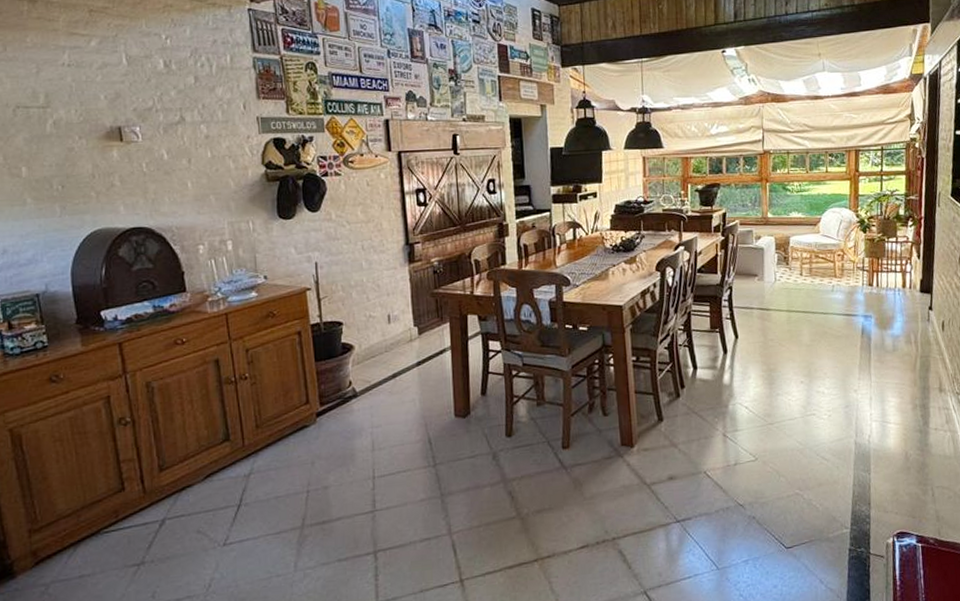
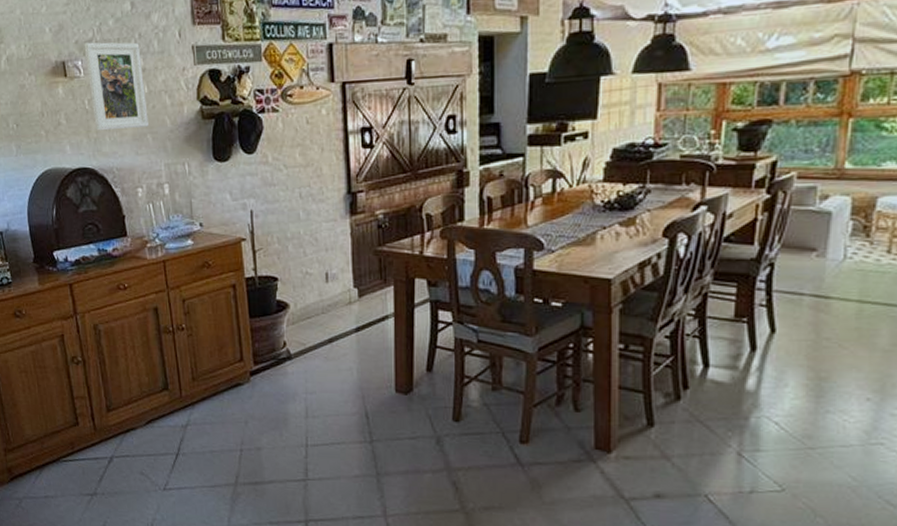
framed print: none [143,110,211,192] -> present [84,42,148,131]

